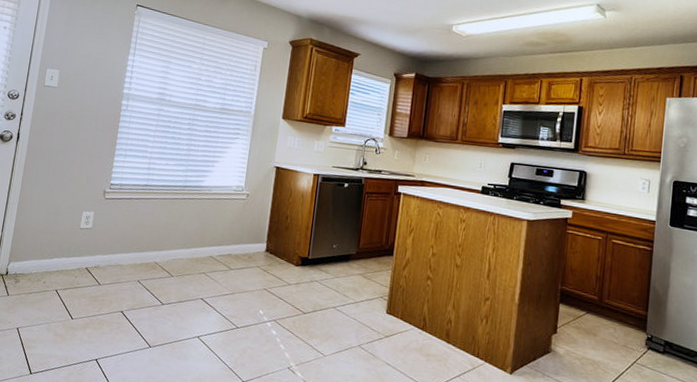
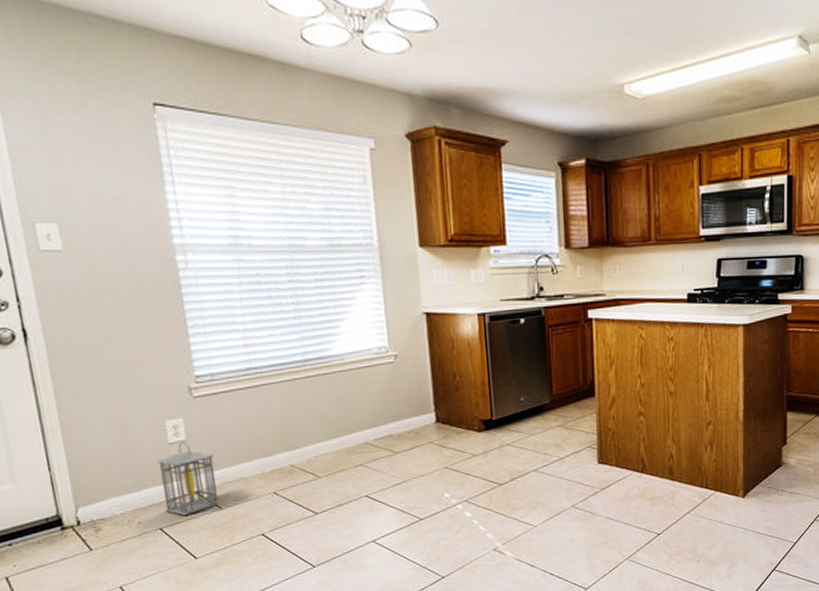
lantern: none [63,229,106,285] -> present [156,441,222,516]

